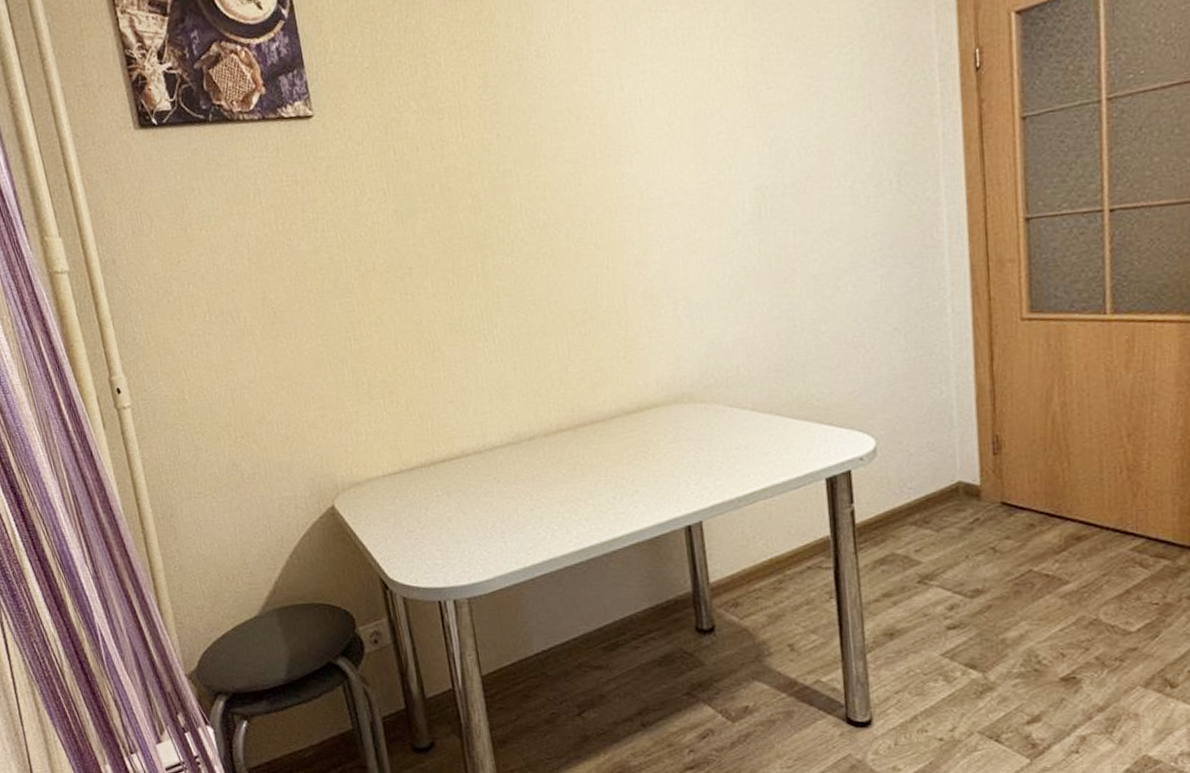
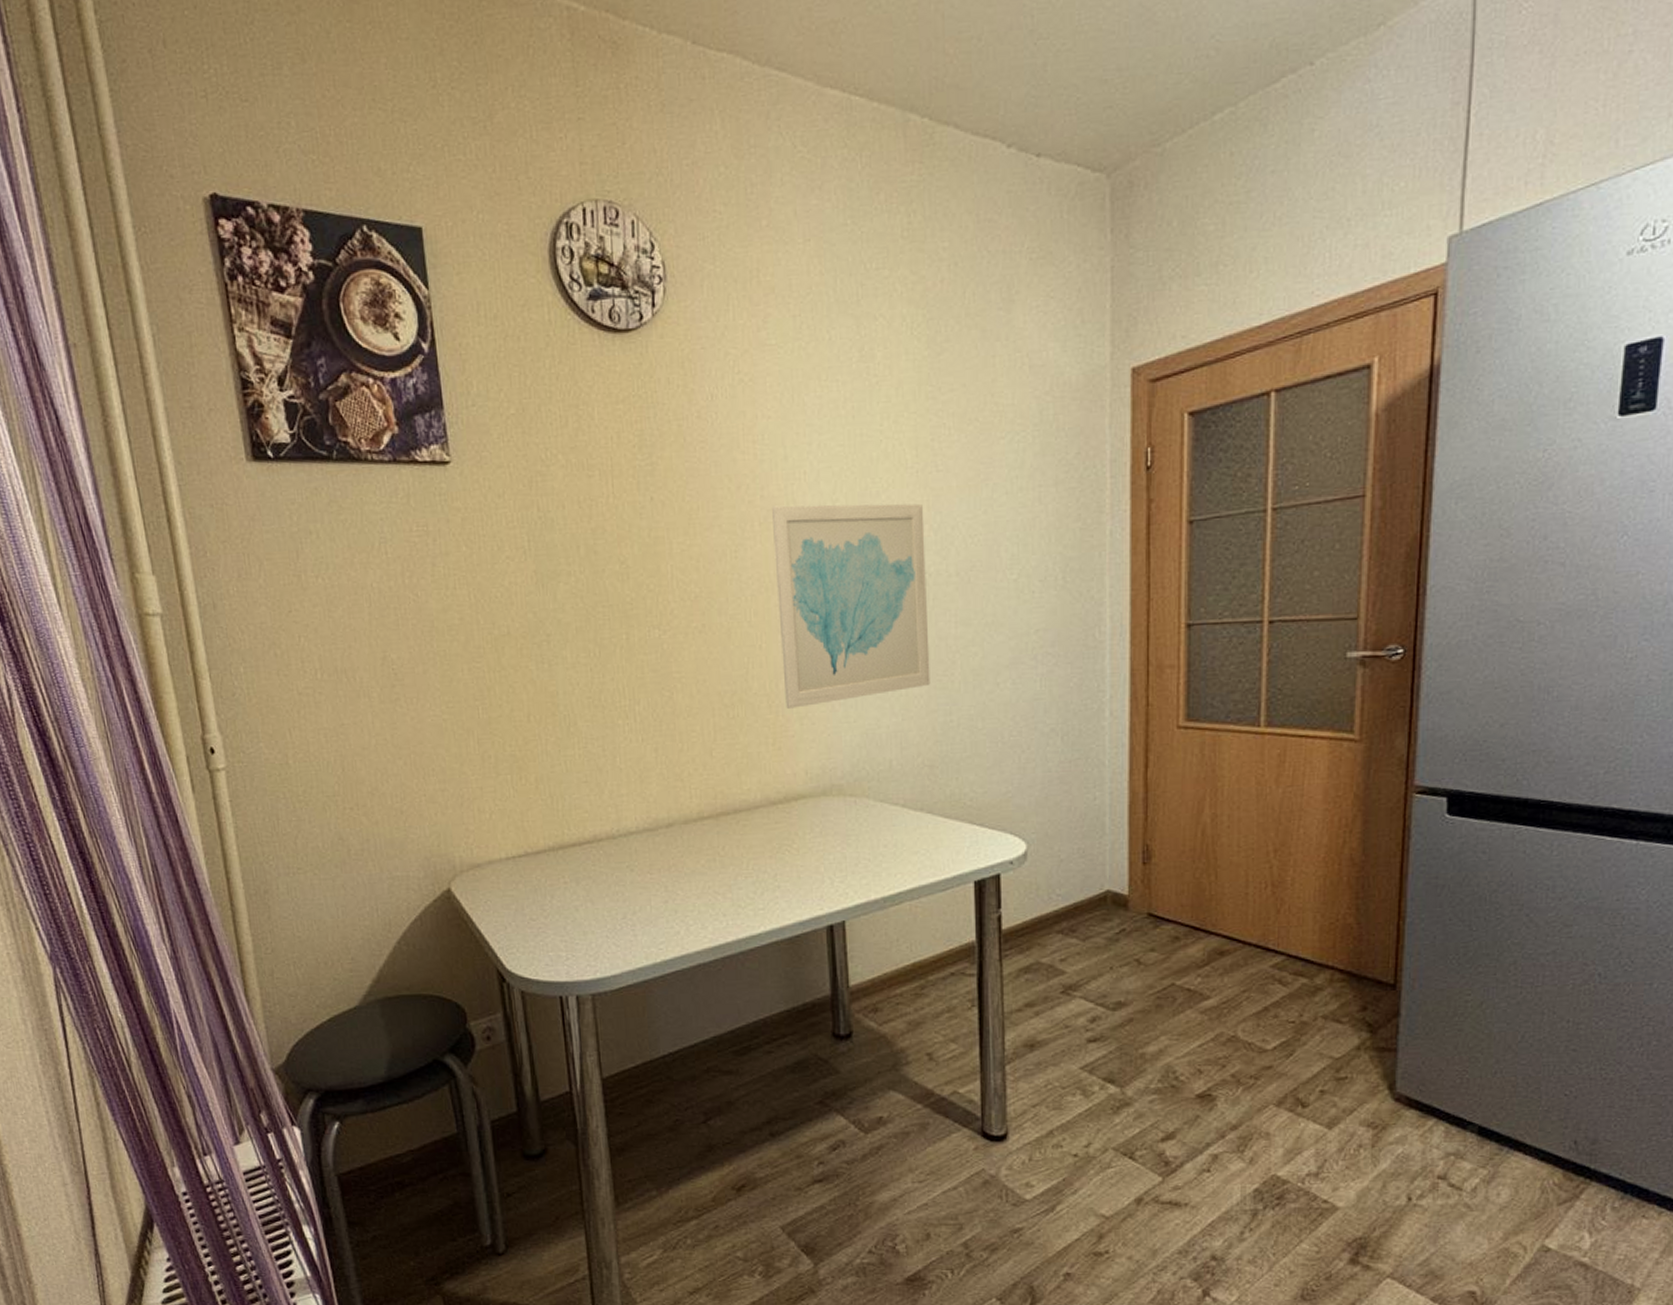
wall art: none [611,120,773,323] -> present [772,503,930,709]

